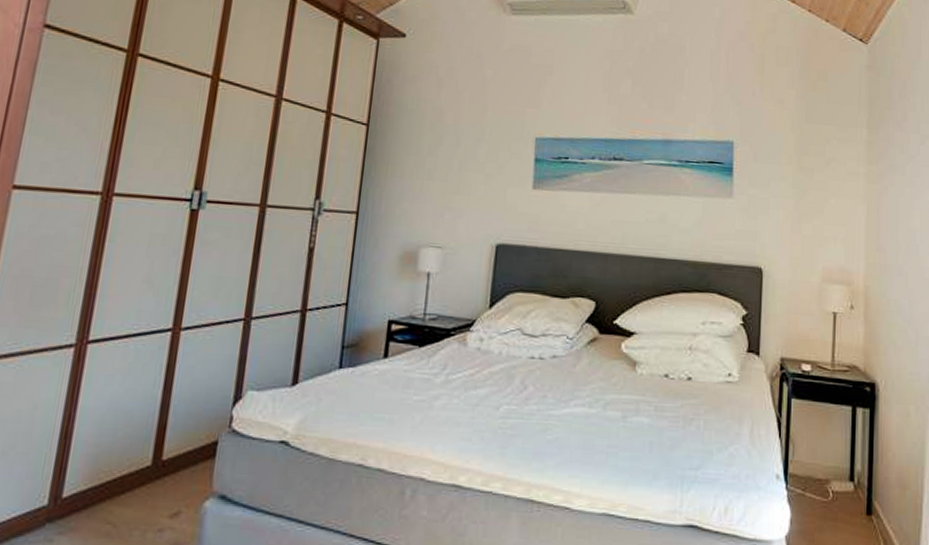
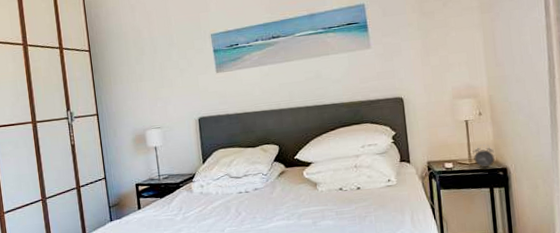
alarm clock: none [837,347,863,378] -> present [473,144,495,168]

